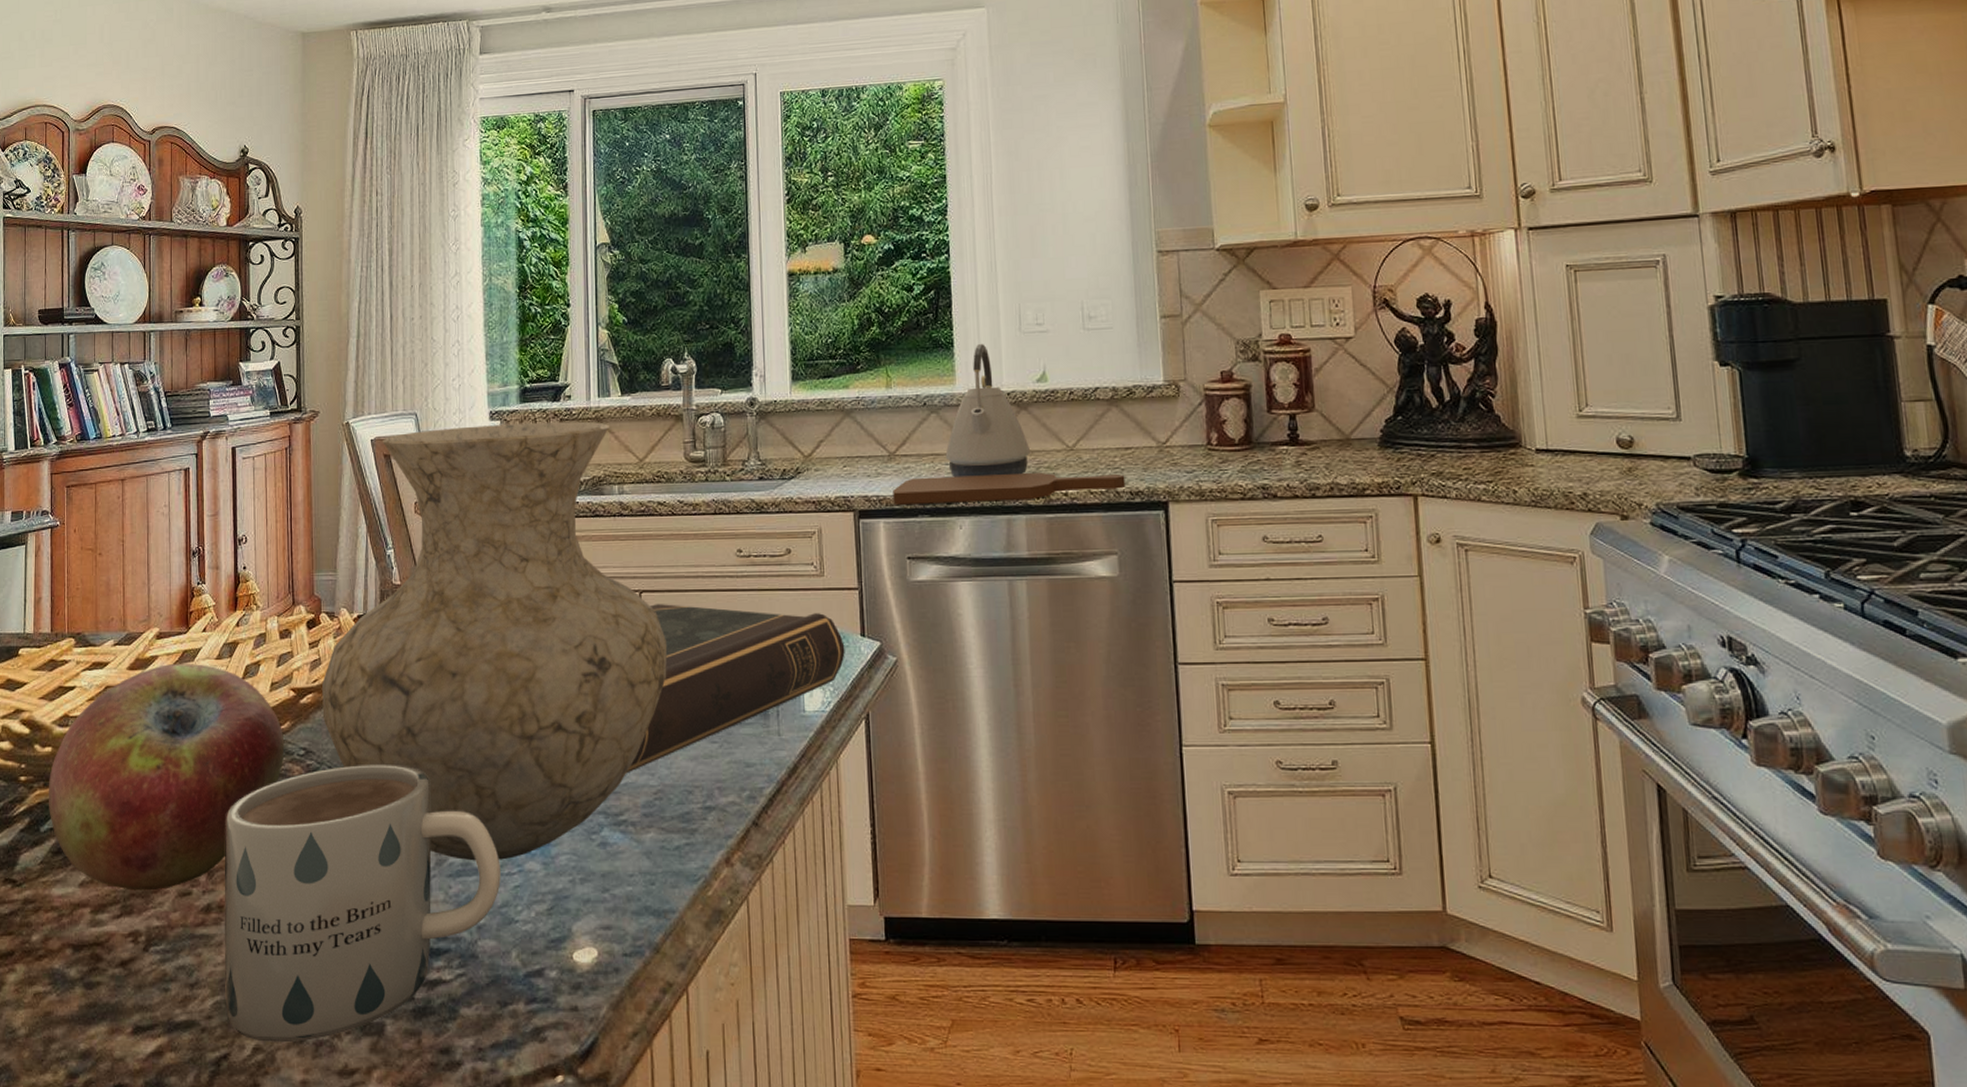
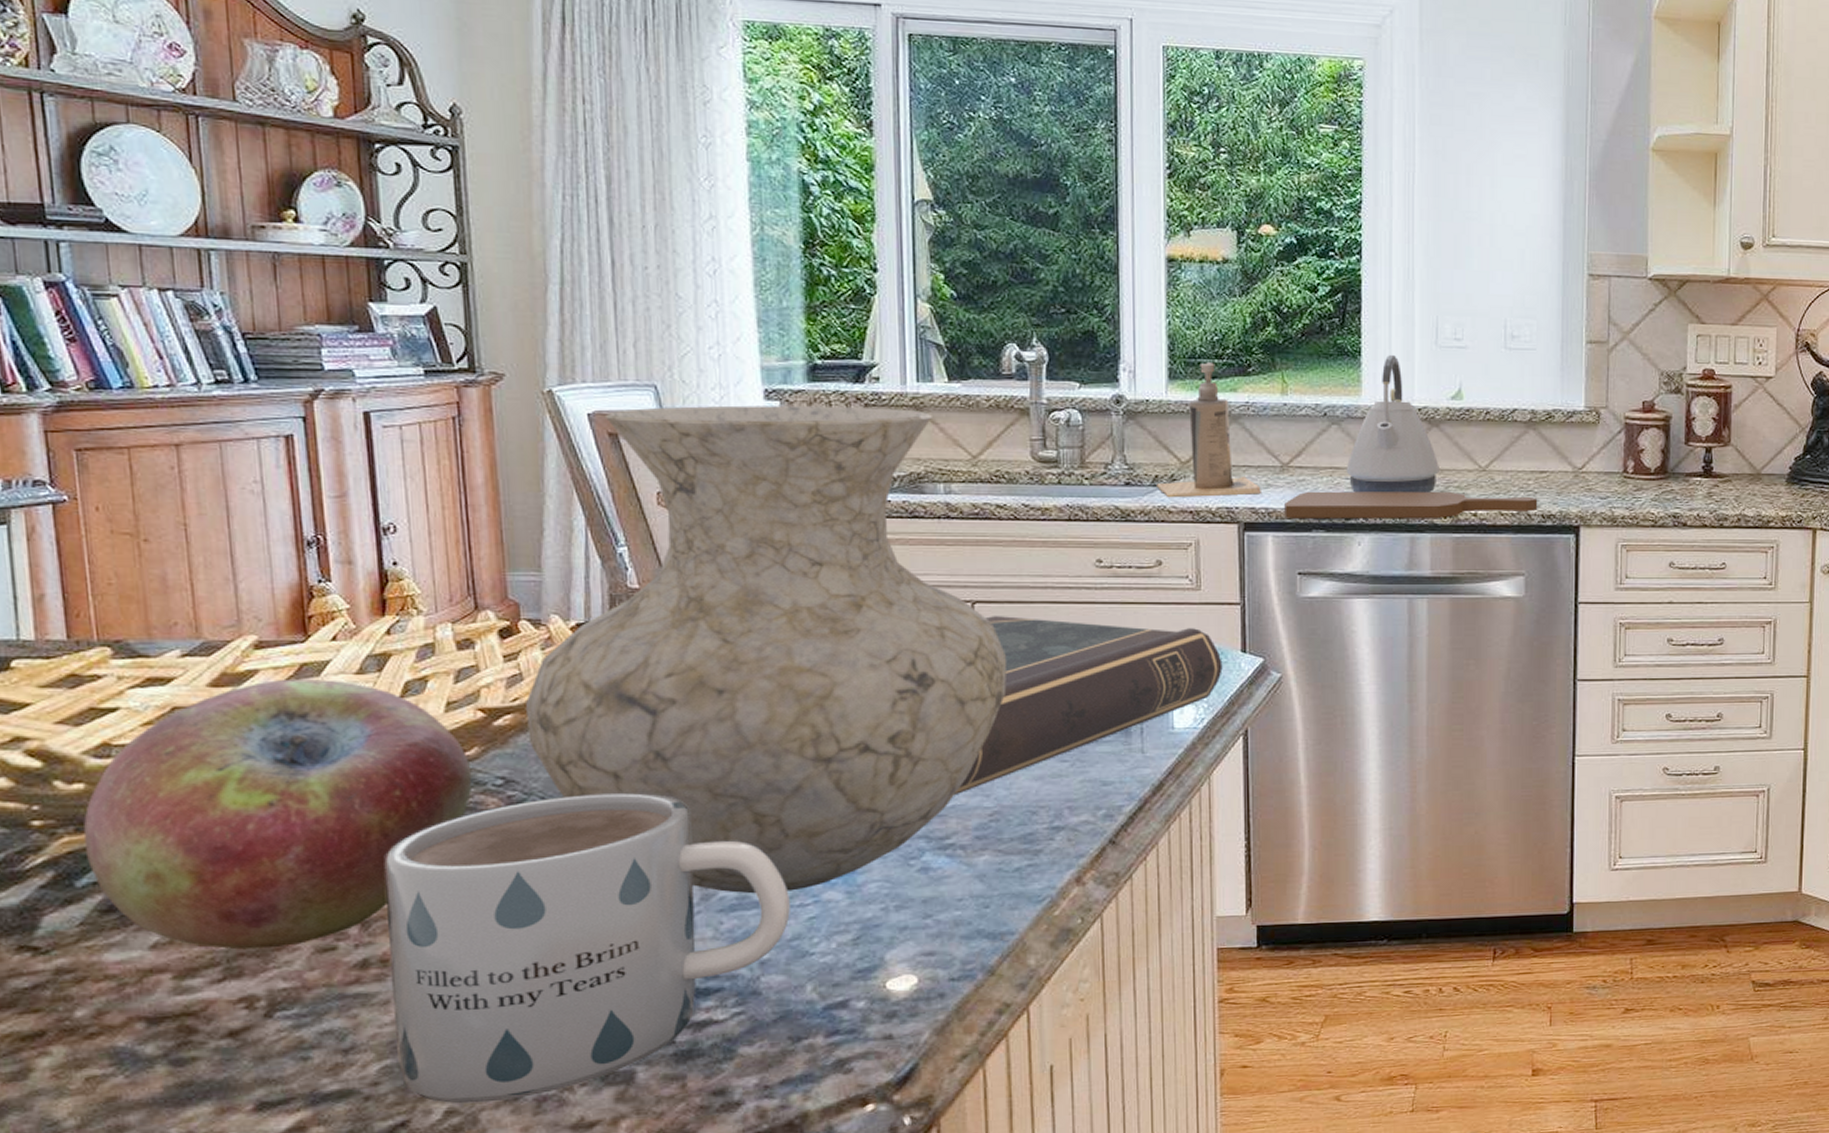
soap dispenser: none [785,363,872,490] -> present [1157,362,1261,498]

